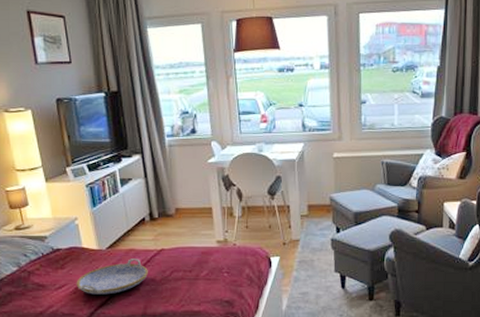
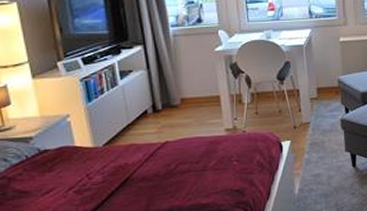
serving tray: present [76,259,148,295] -> none [66,154,151,197]

